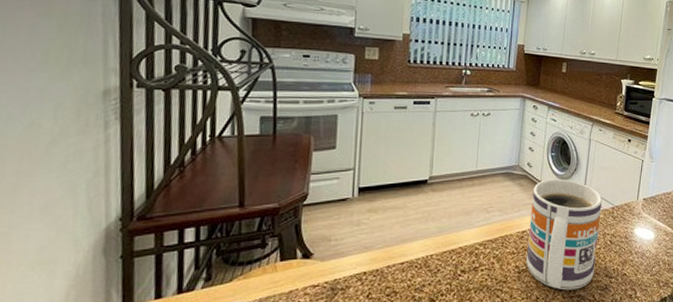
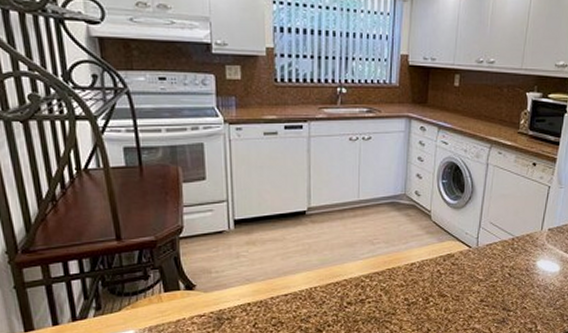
mug: present [526,179,603,290] -> none [416,209,501,323]

